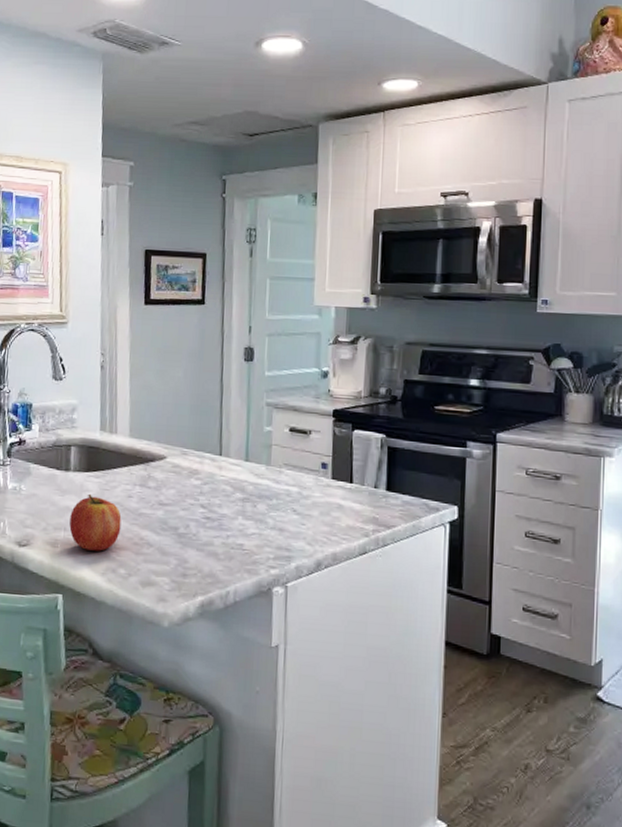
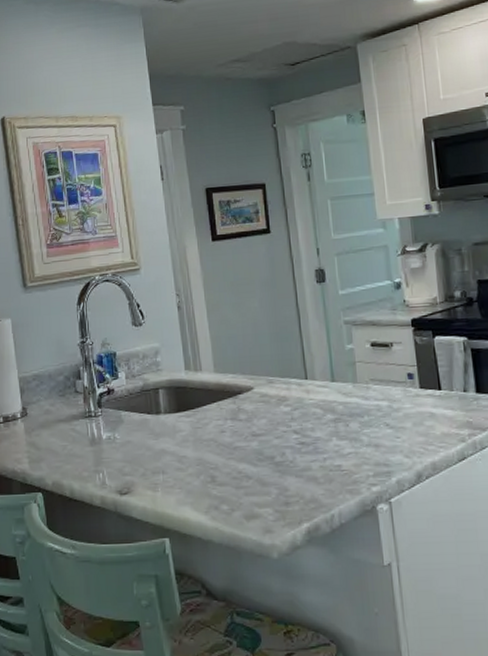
fruit: present [69,493,122,551] -> none [167,433,218,491]

